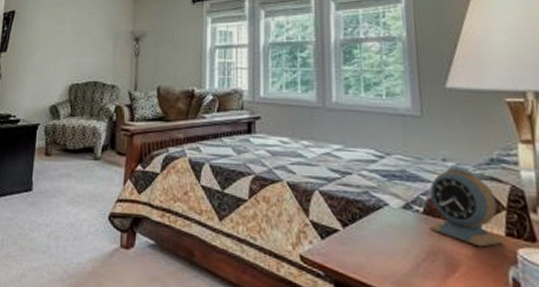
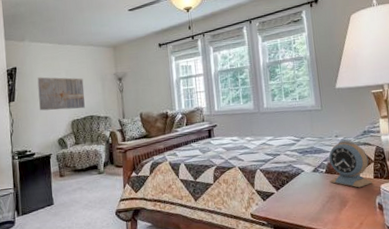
wall art: none [34,26,92,71] -> present [37,77,85,111]

